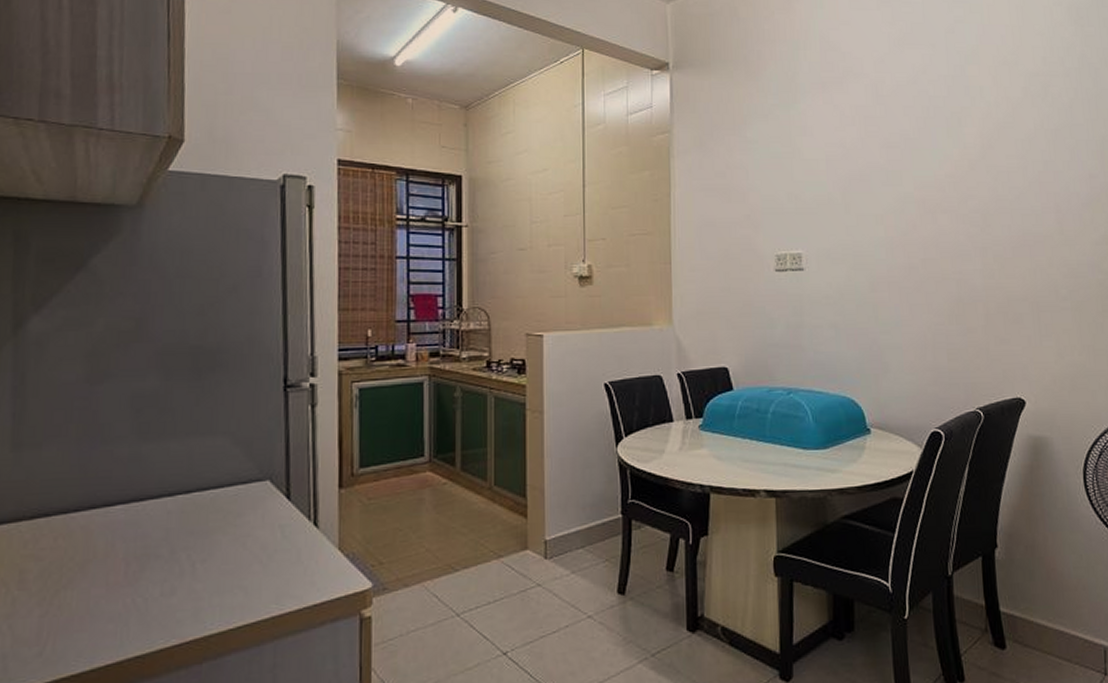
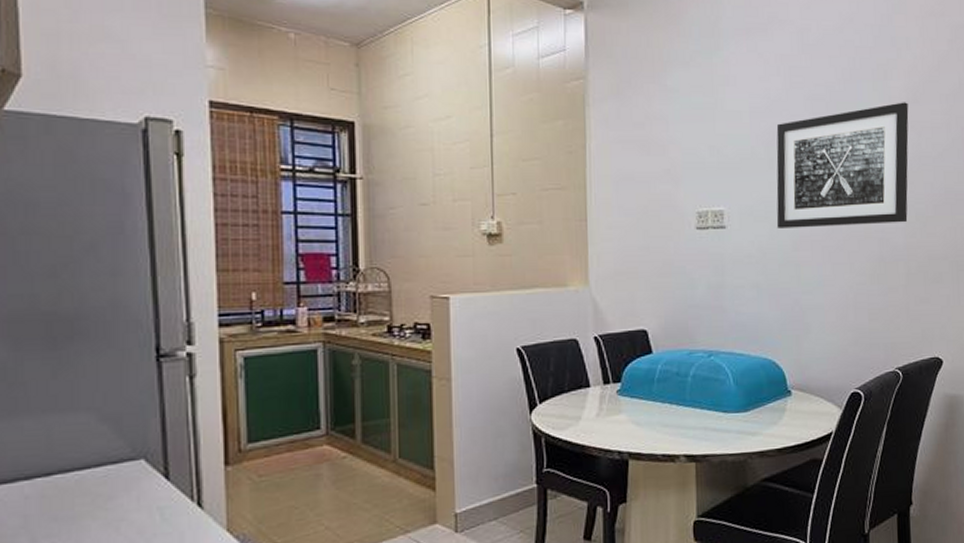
wall art: none [852,148,986,270] -> present [776,102,909,228]

